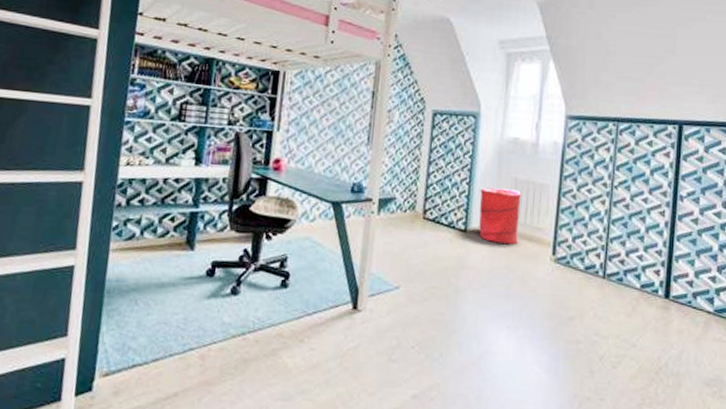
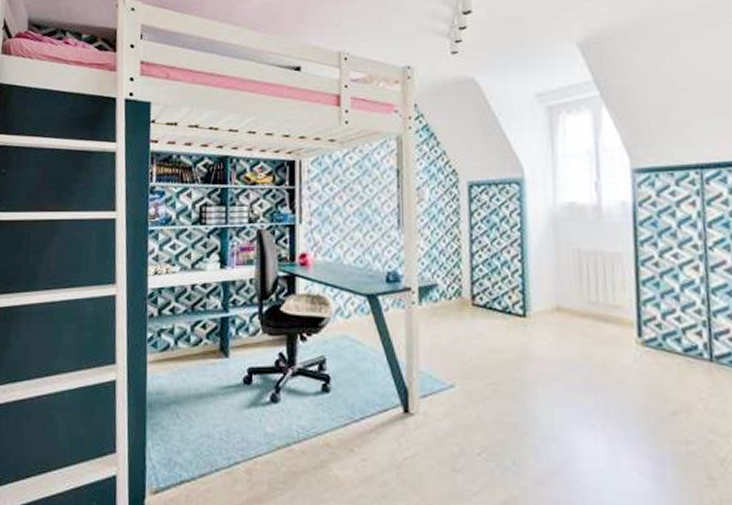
laundry hamper: present [479,187,521,245] -> none [536,261,593,329]

